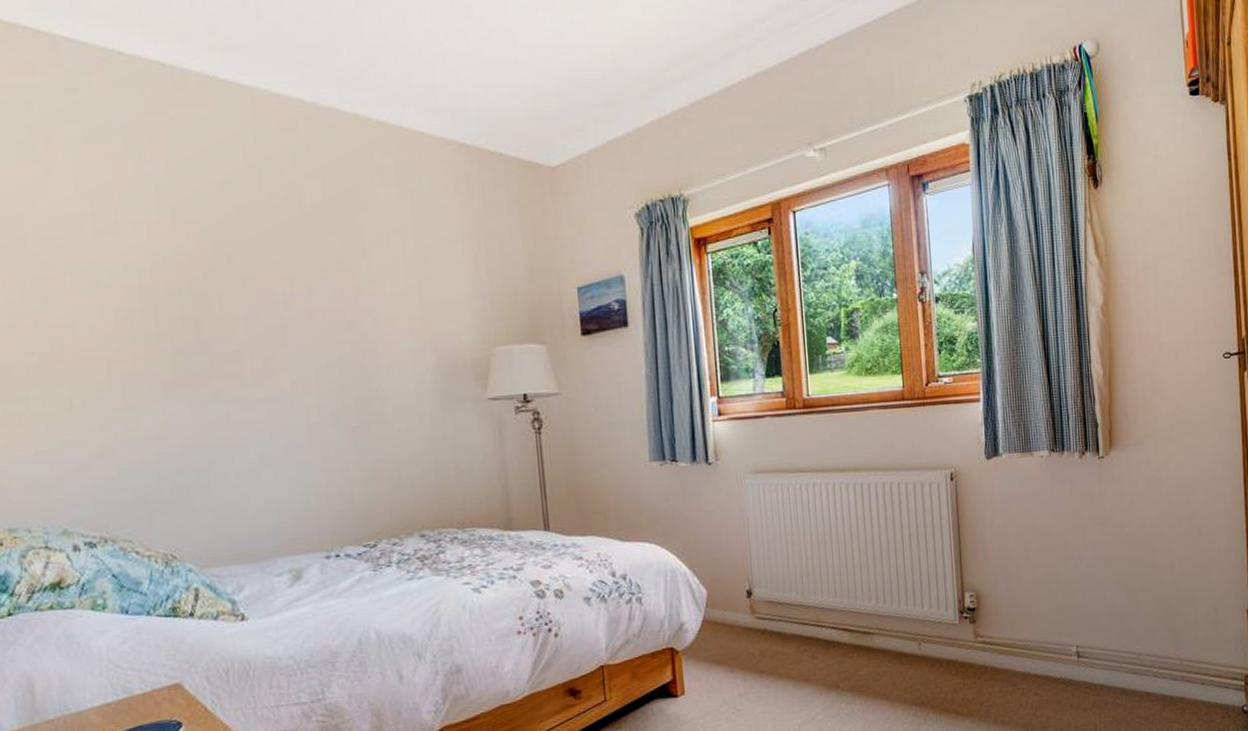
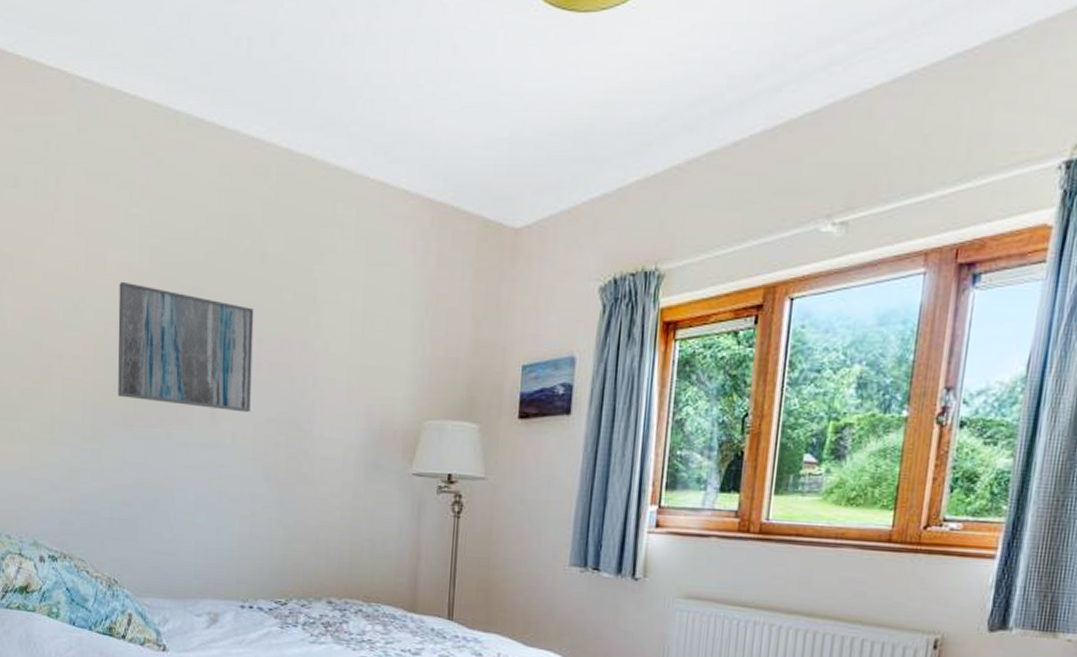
wall art: none [137,241,308,362] -> present [118,281,254,413]

